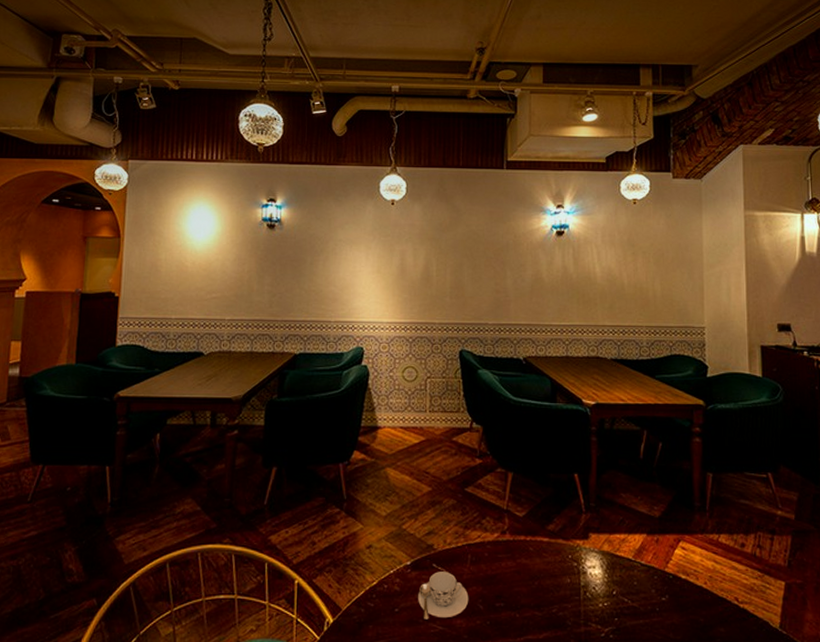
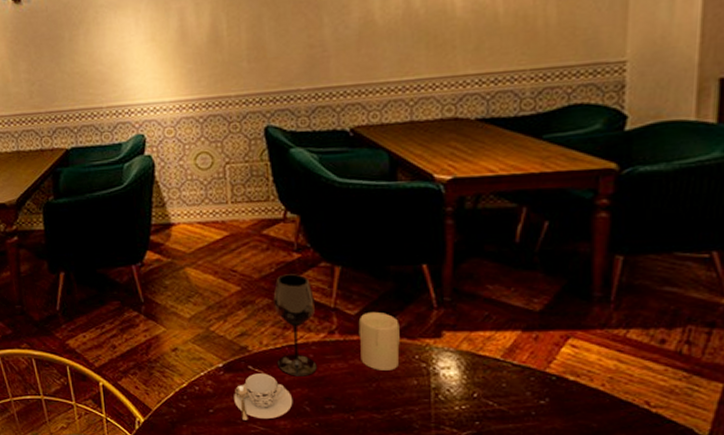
wineglass: none [457,477,492,575] -> present [273,274,317,376]
candle: none [525,514,557,569] -> present [358,311,400,371]

